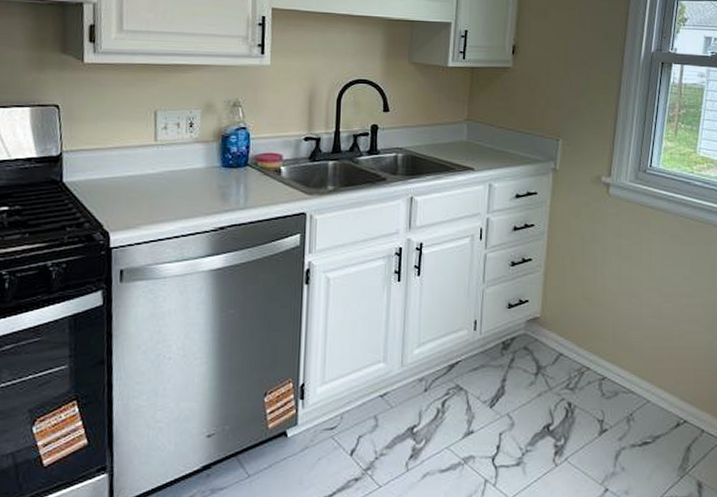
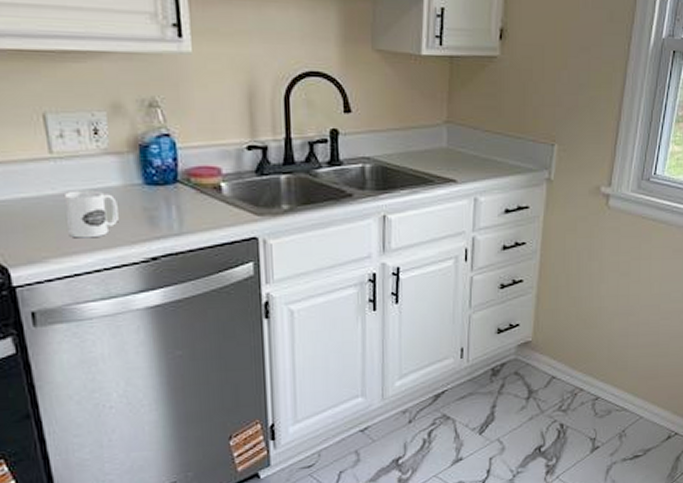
mug: none [159,170,199,210] -> present [63,190,119,239]

